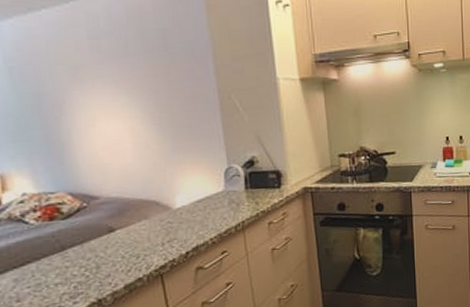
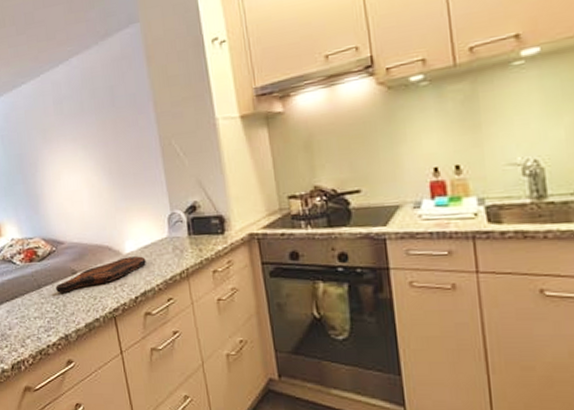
cutting board: none [86,210,199,254] -> present [56,256,146,293]

